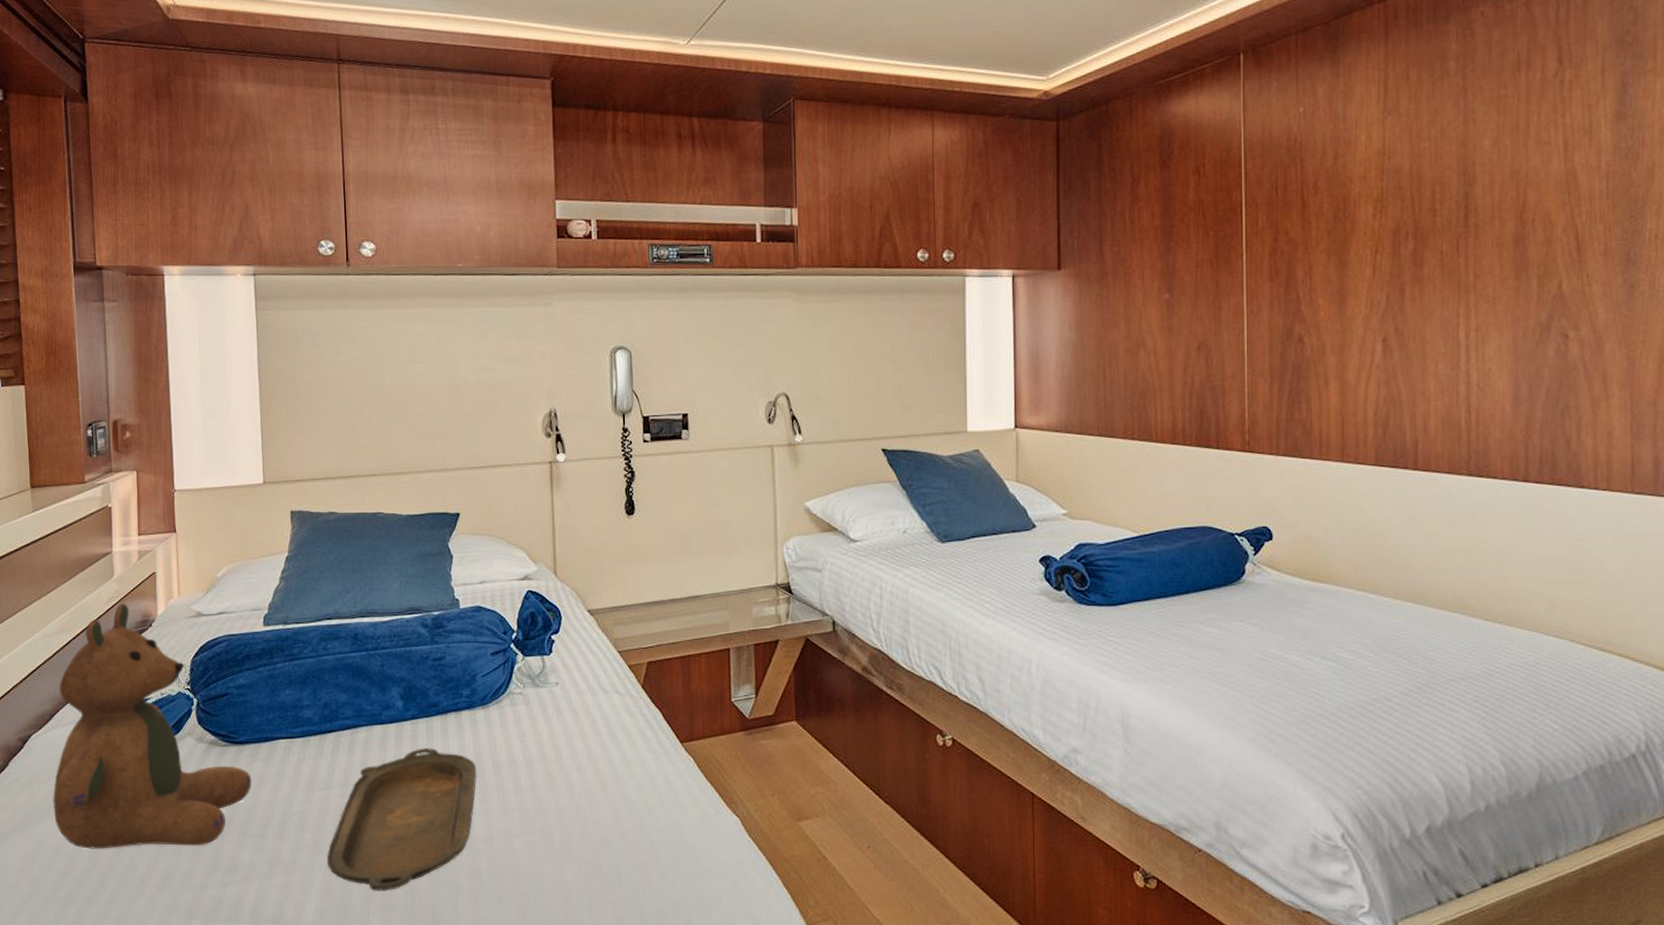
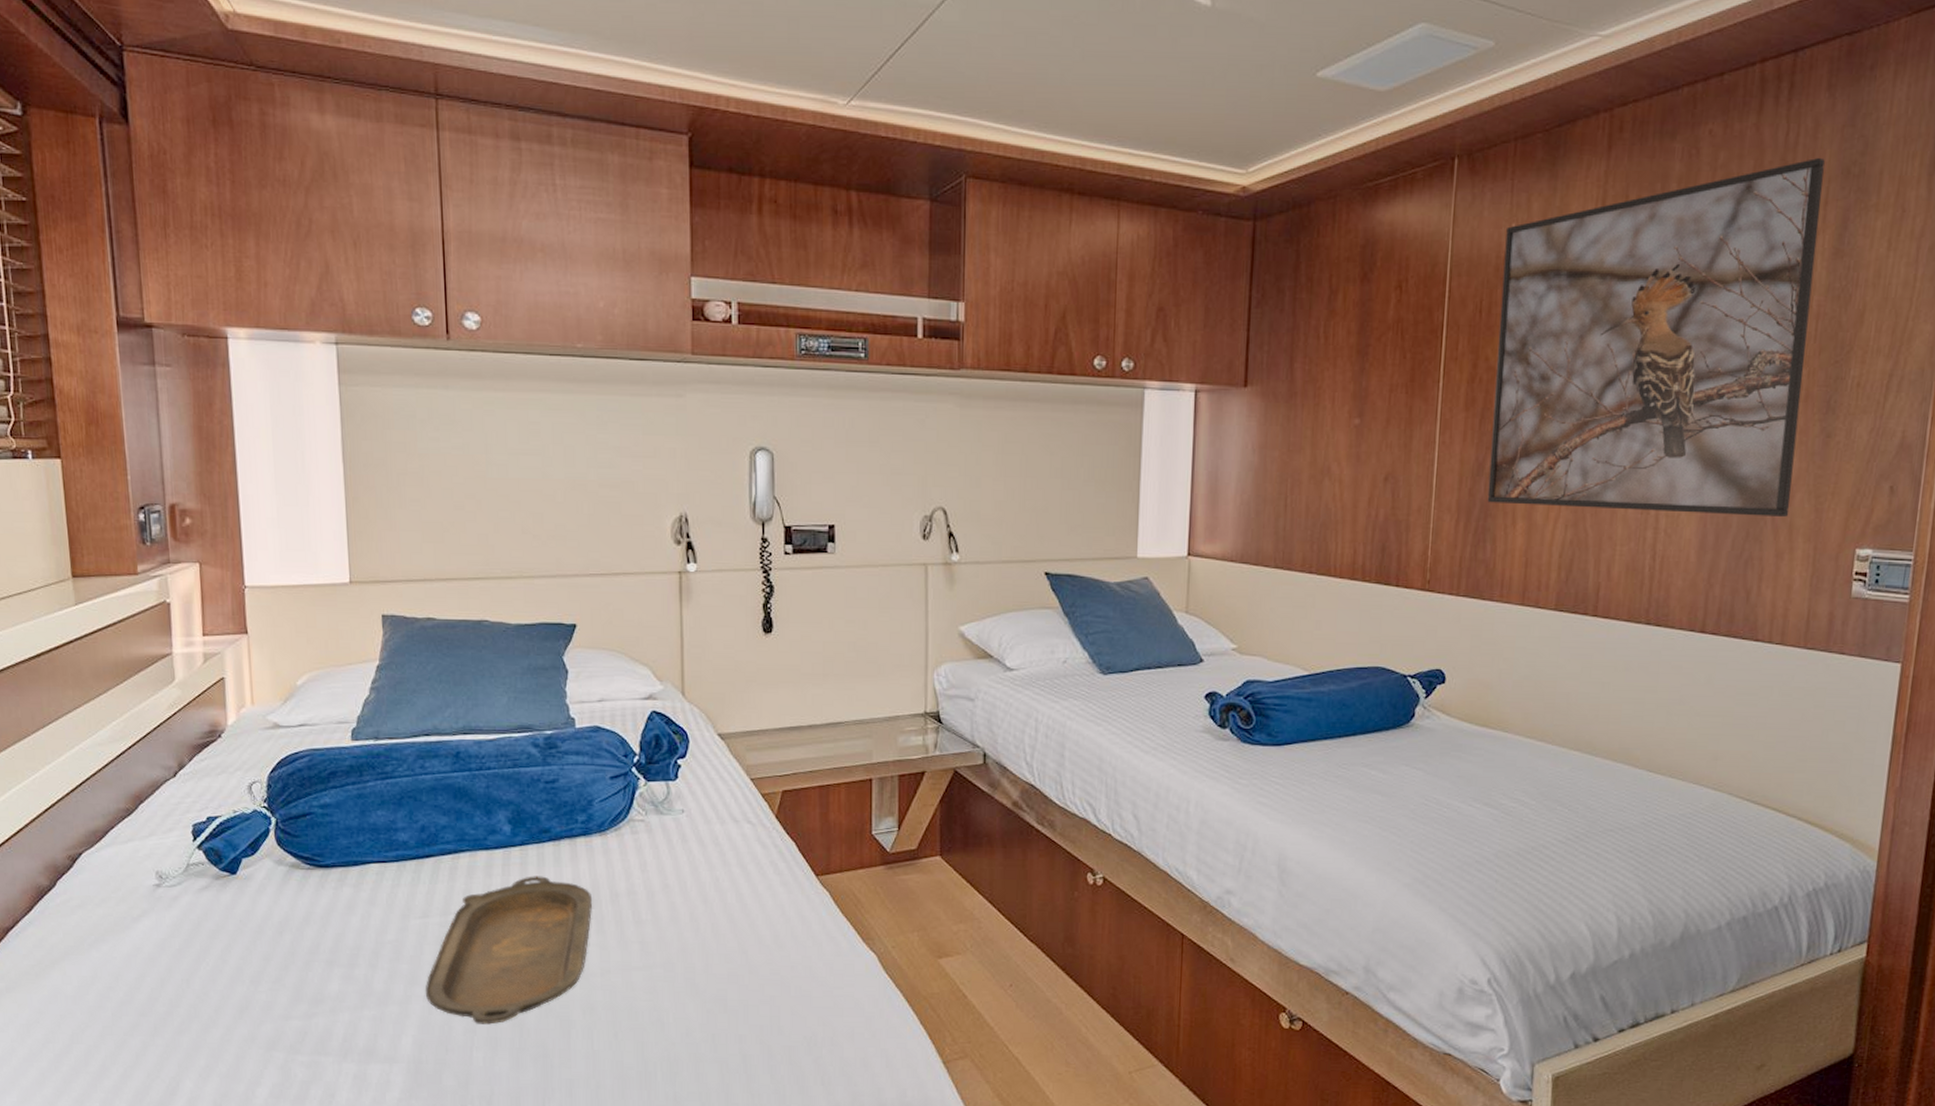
teddy bear: present [52,604,252,849] -> none [109,711,340,977]
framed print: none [1295,30,1601,367] -> present [1487,158,1825,517]

